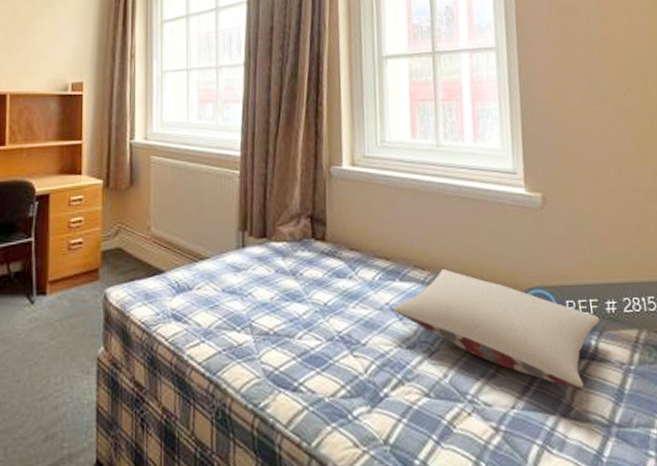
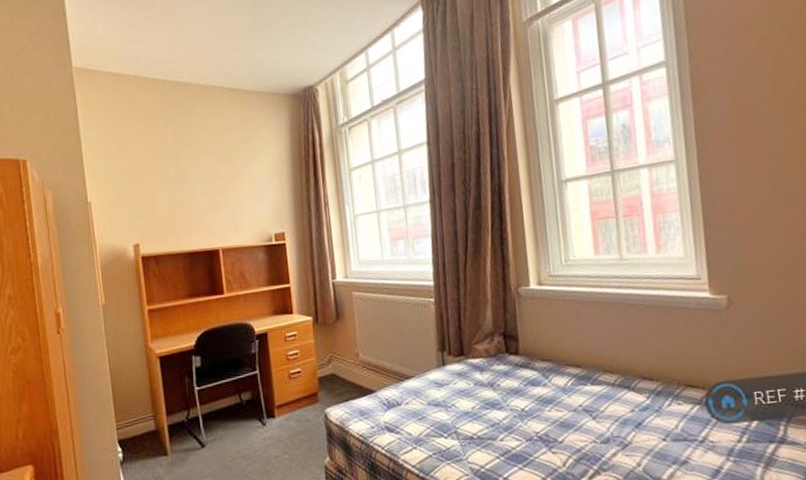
pillow: present [395,269,600,389] -> none [588,371,789,470]

